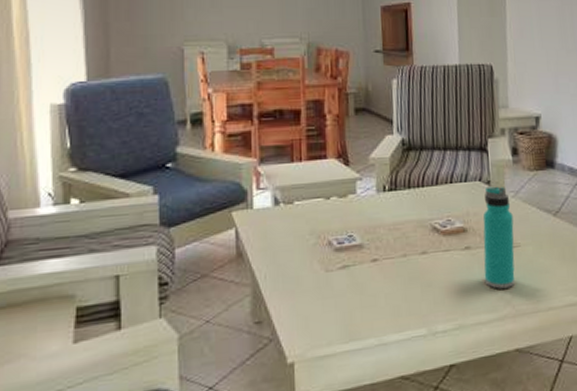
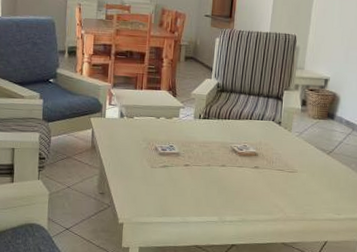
water bottle: present [483,186,515,289] -> none [266,126,295,200]

